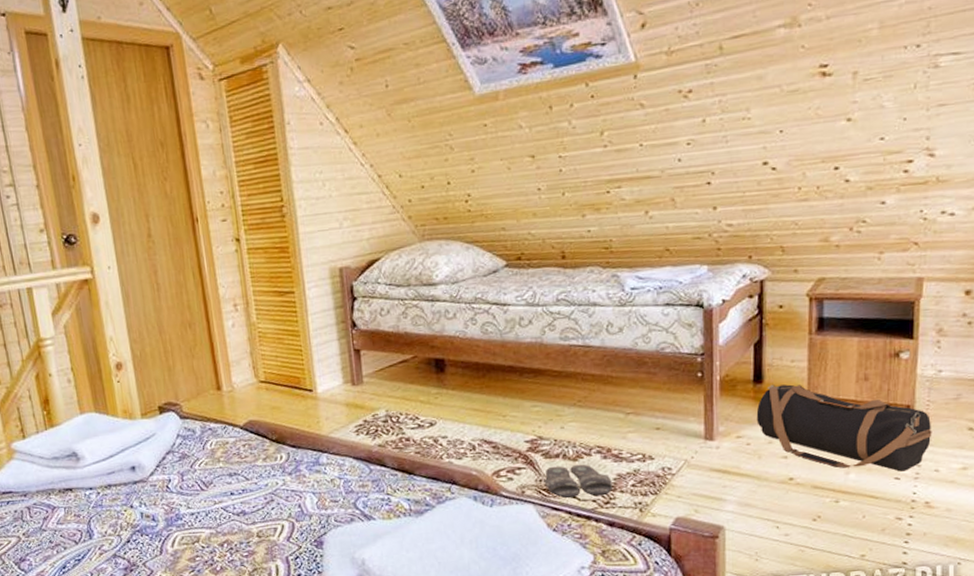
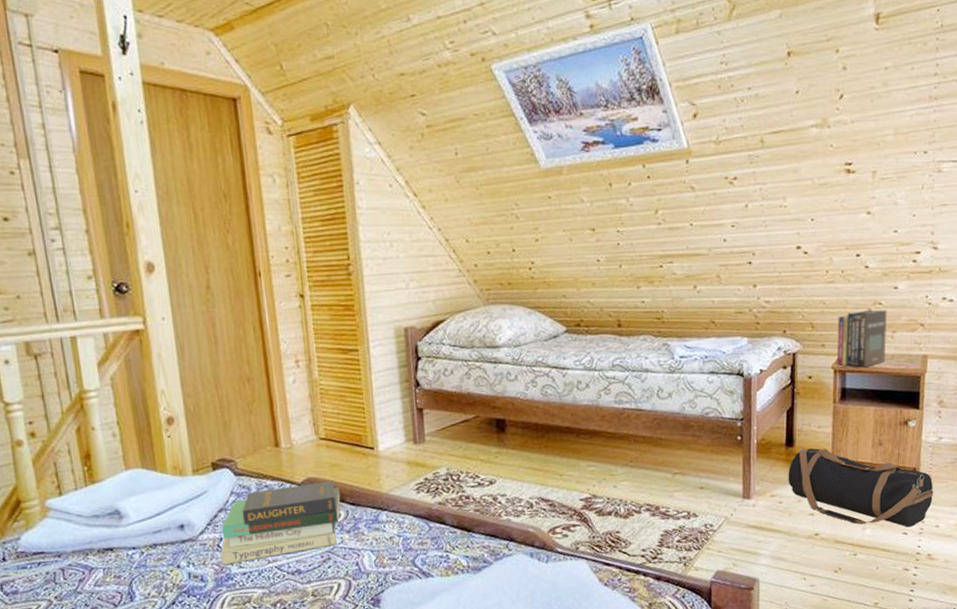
books: none [169,423,282,505] -> present [221,480,341,565]
slippers: present [544,464,612,498] -> none [597,521,660,553]
books: none [812,227,873,294] -> present [836,309,887,368]

